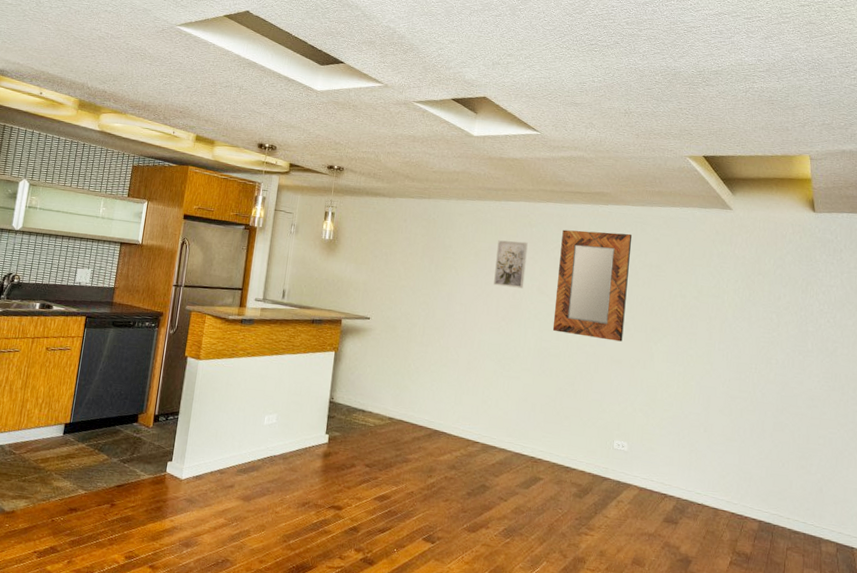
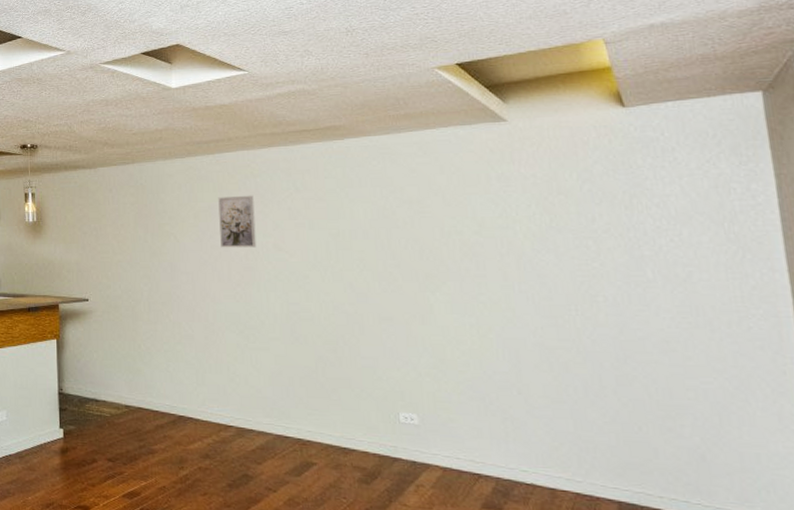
home mirror: present [552,229,632,342] -> none [293,168,390,295]

